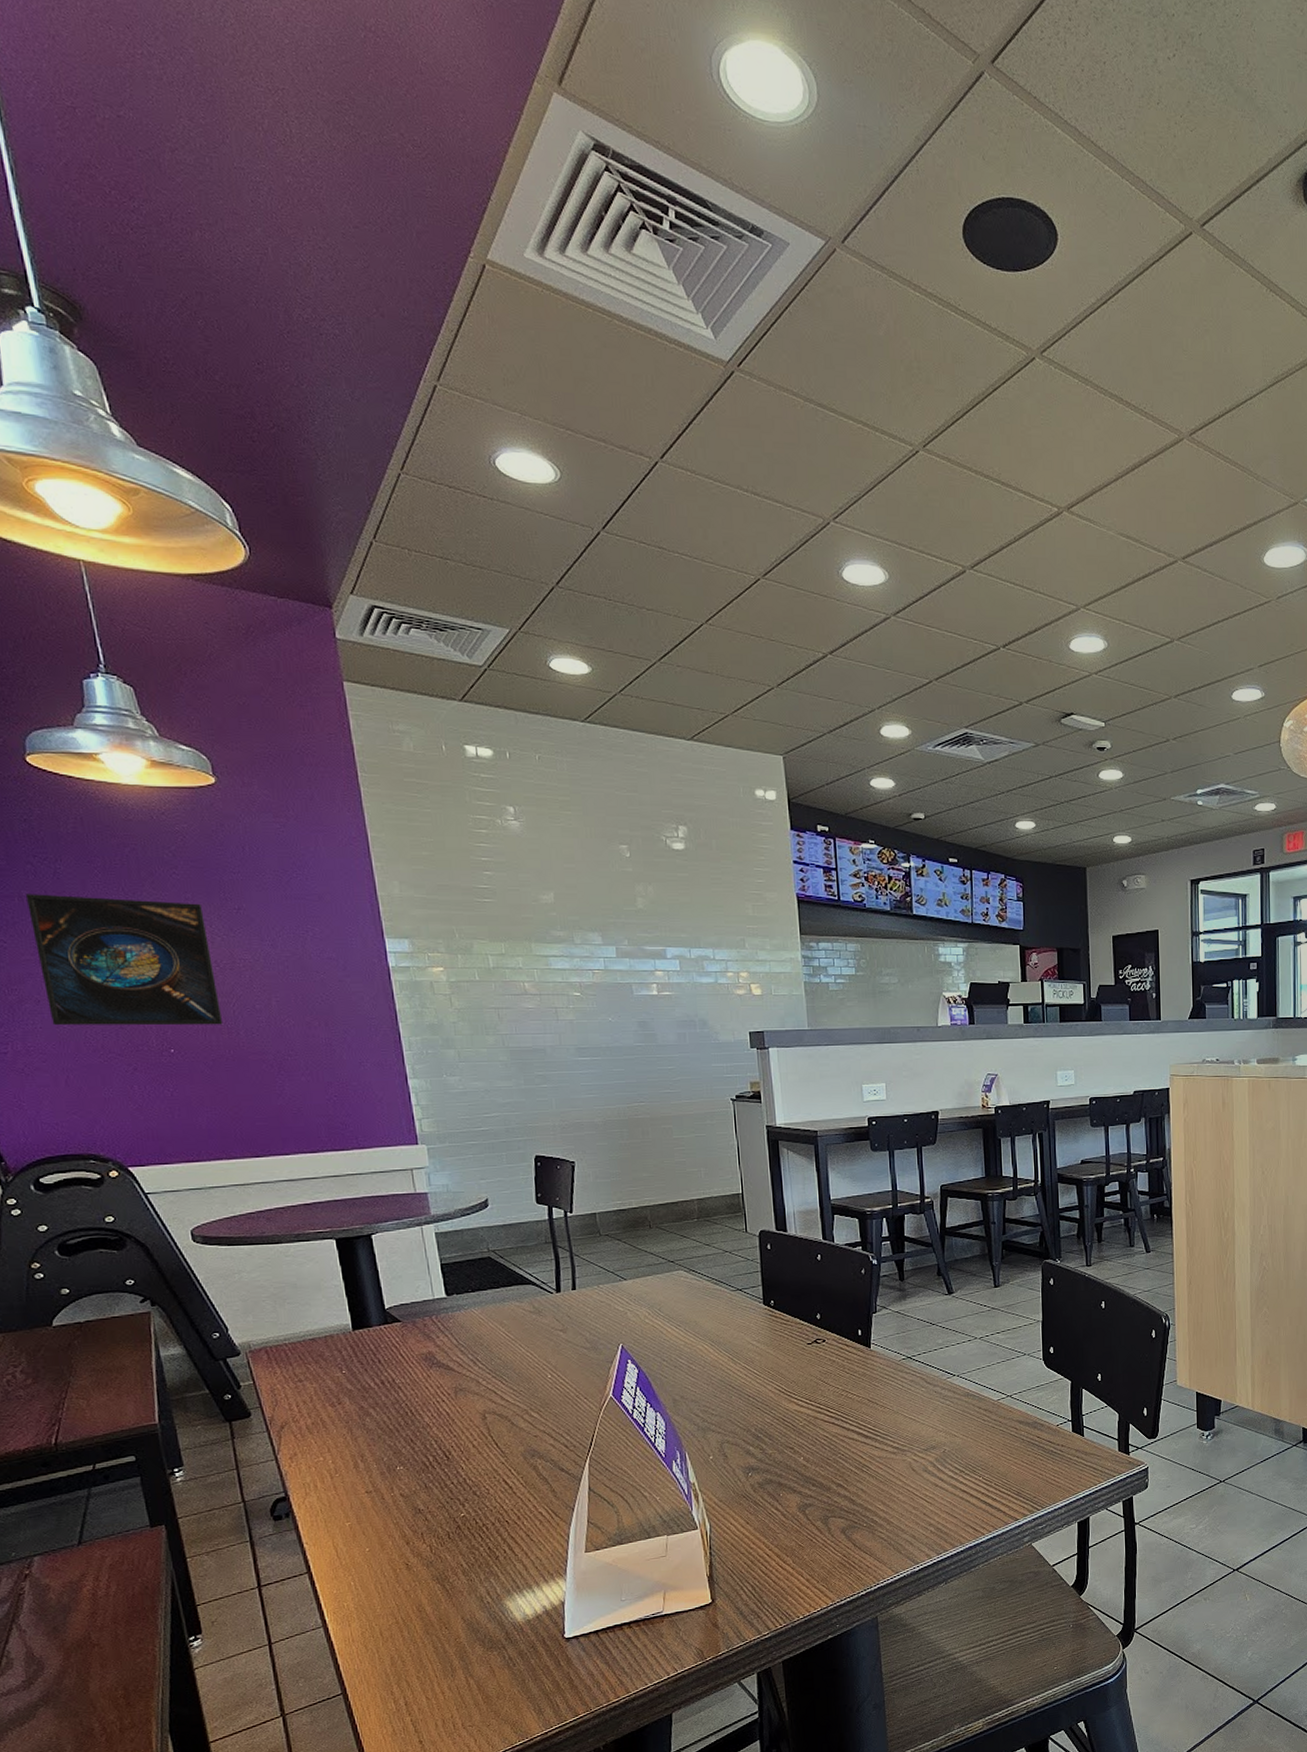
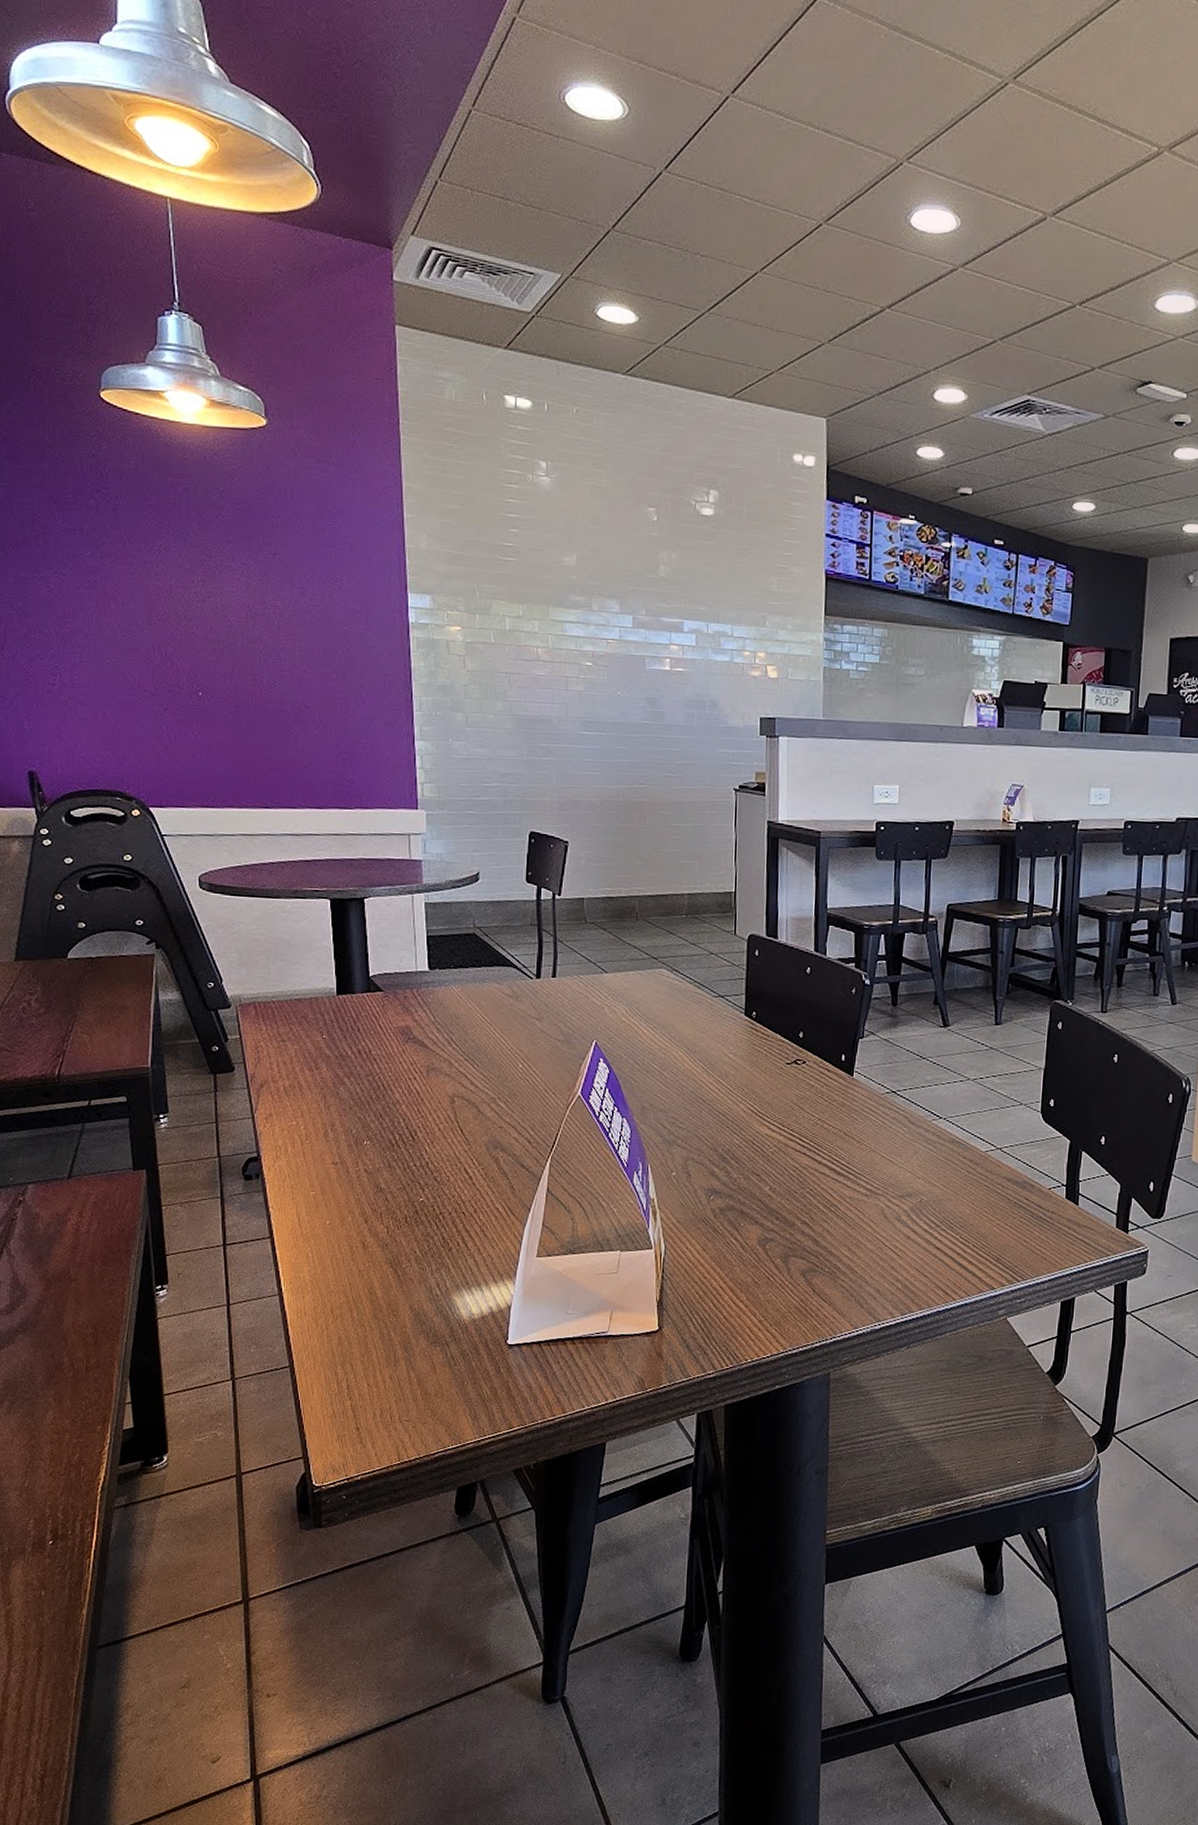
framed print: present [25,894,223,1026] -> none [86,528,249,671]

